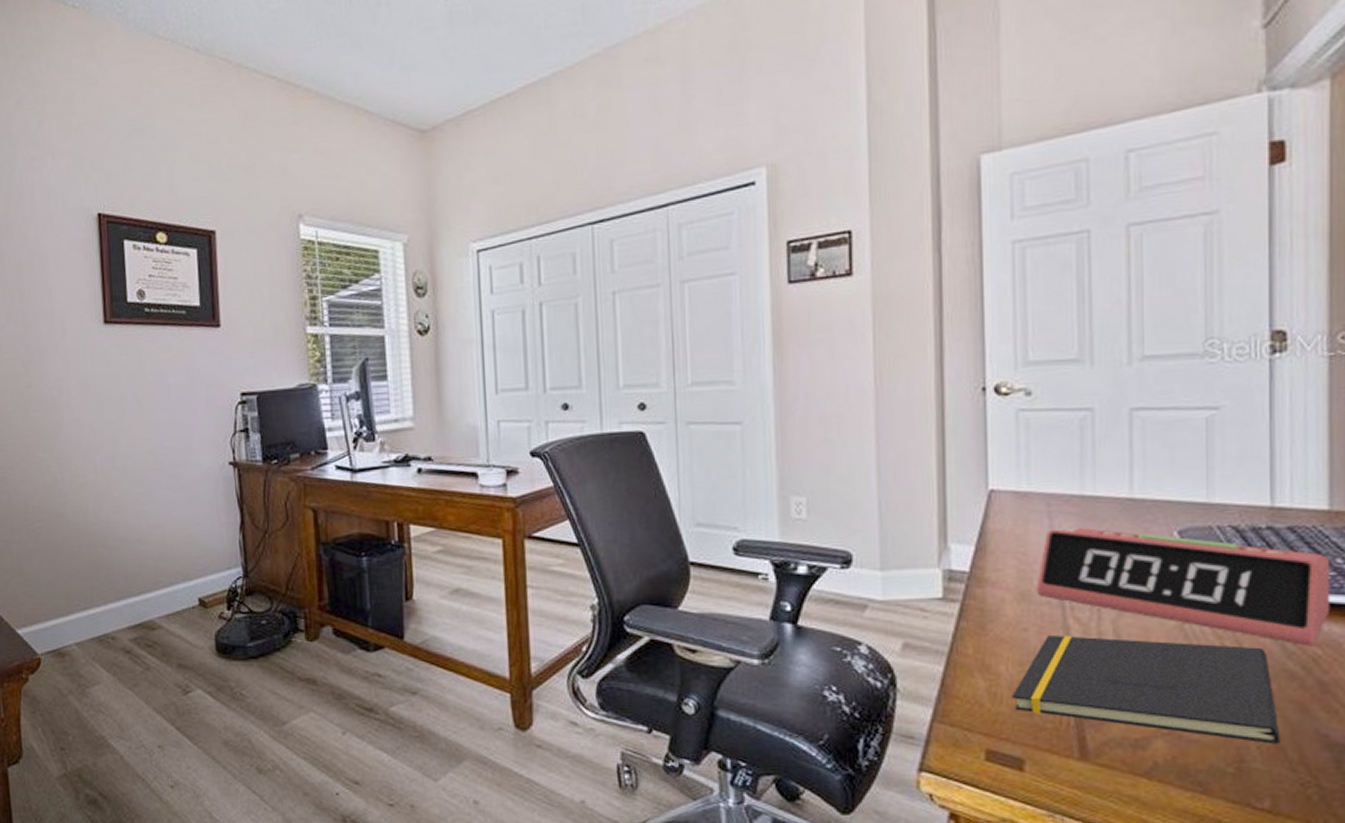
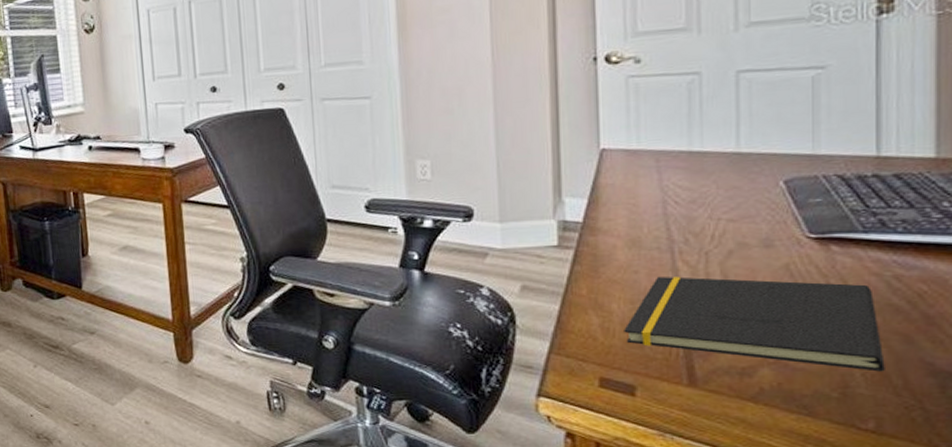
alarm clock: present [1036,528,1331,646] -> none [646,180,937,283]

